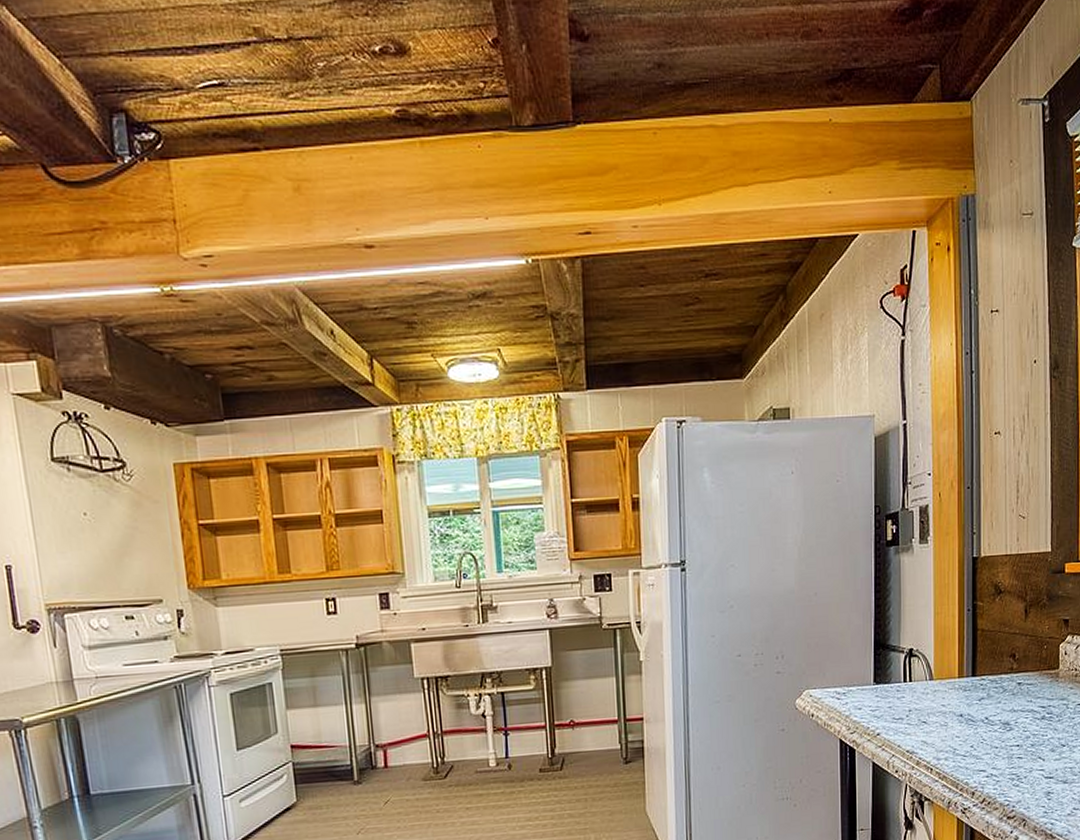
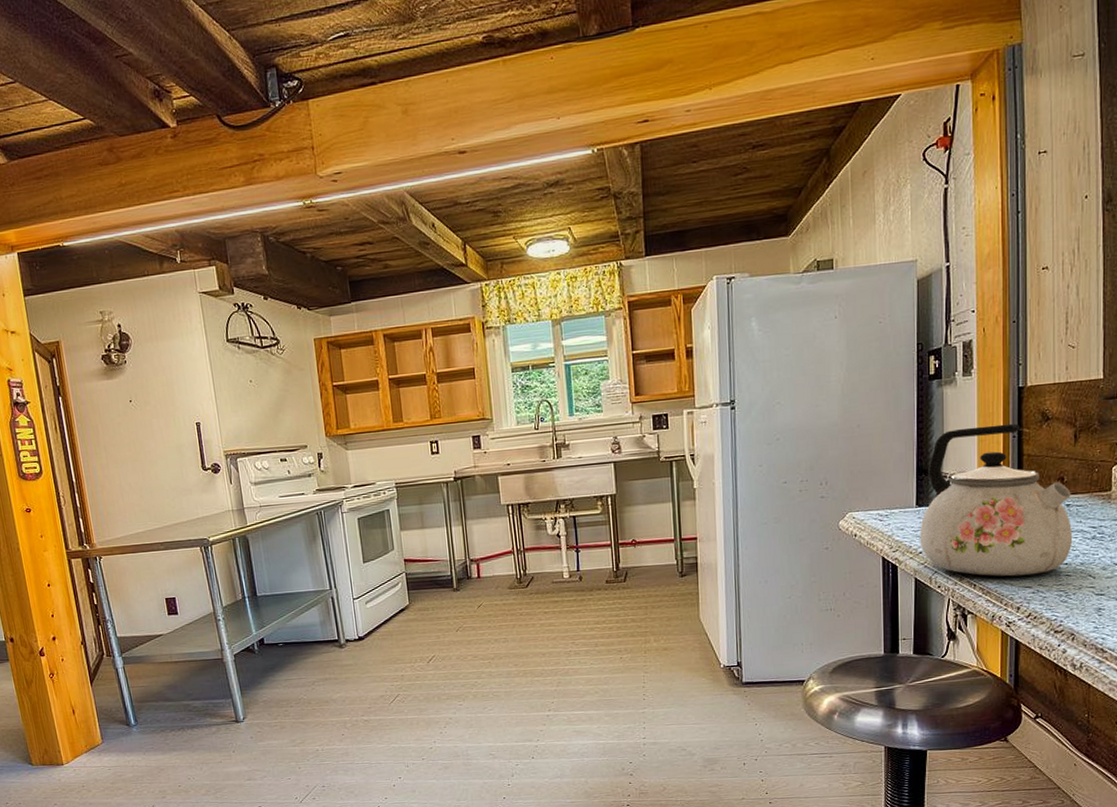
kettle: none [877,595,1024,760] -> present [920,423,1073,577]

